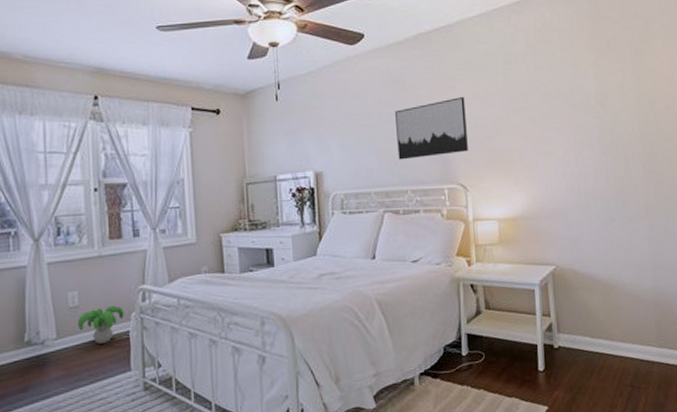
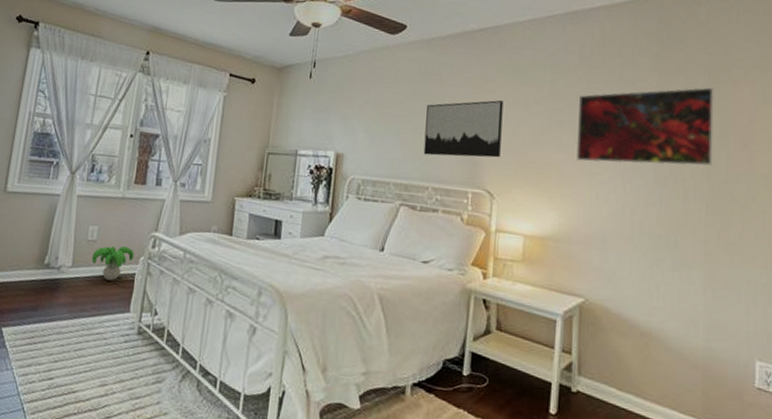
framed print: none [530,59,645,143] -> present [575,87,714,166]

